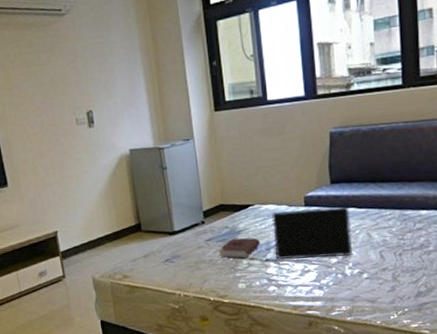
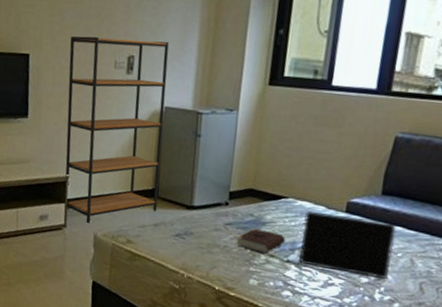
bookshelf: none [30,91,143,269] -> present [65,36,169,223]

